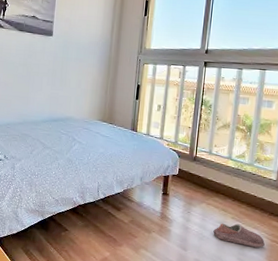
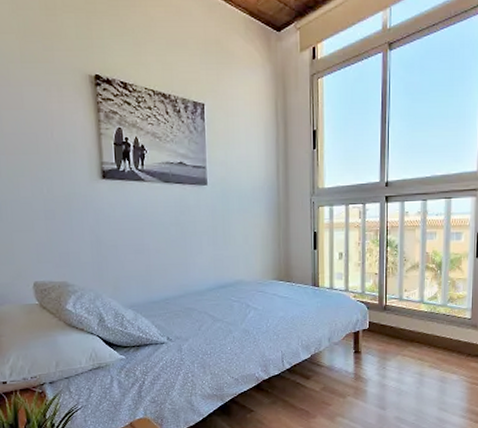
shoe: present [213,223,265,248] -> none [411,371,464,394]

